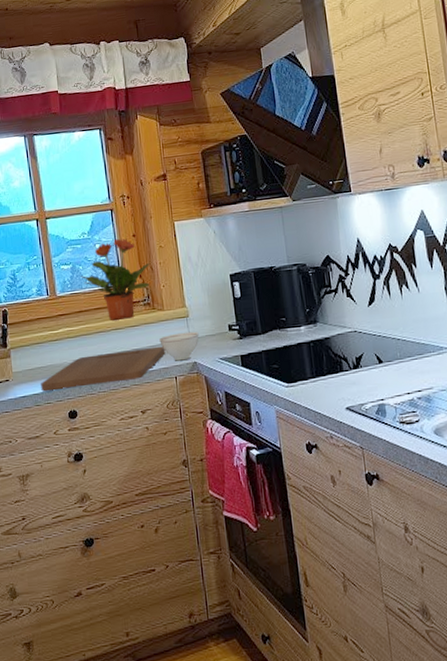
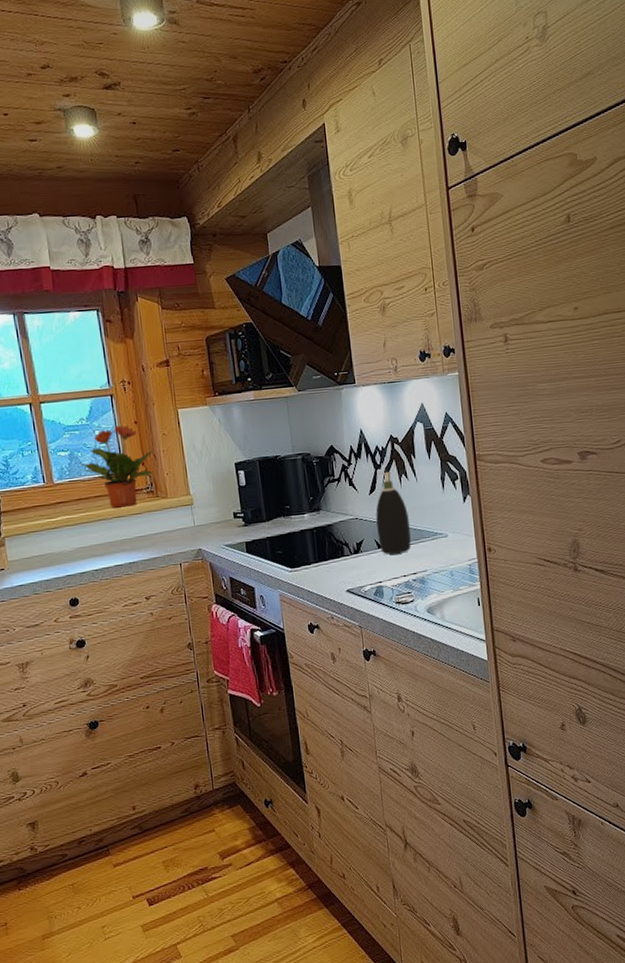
cutting board: present [41,346,166,392] -> none [39,533,170,580]
bowl: present [159,331,199,361] -> none [163,519,204,548]
soap dispenser: none [375,281,415,370] -> present [375,471,411,555]

